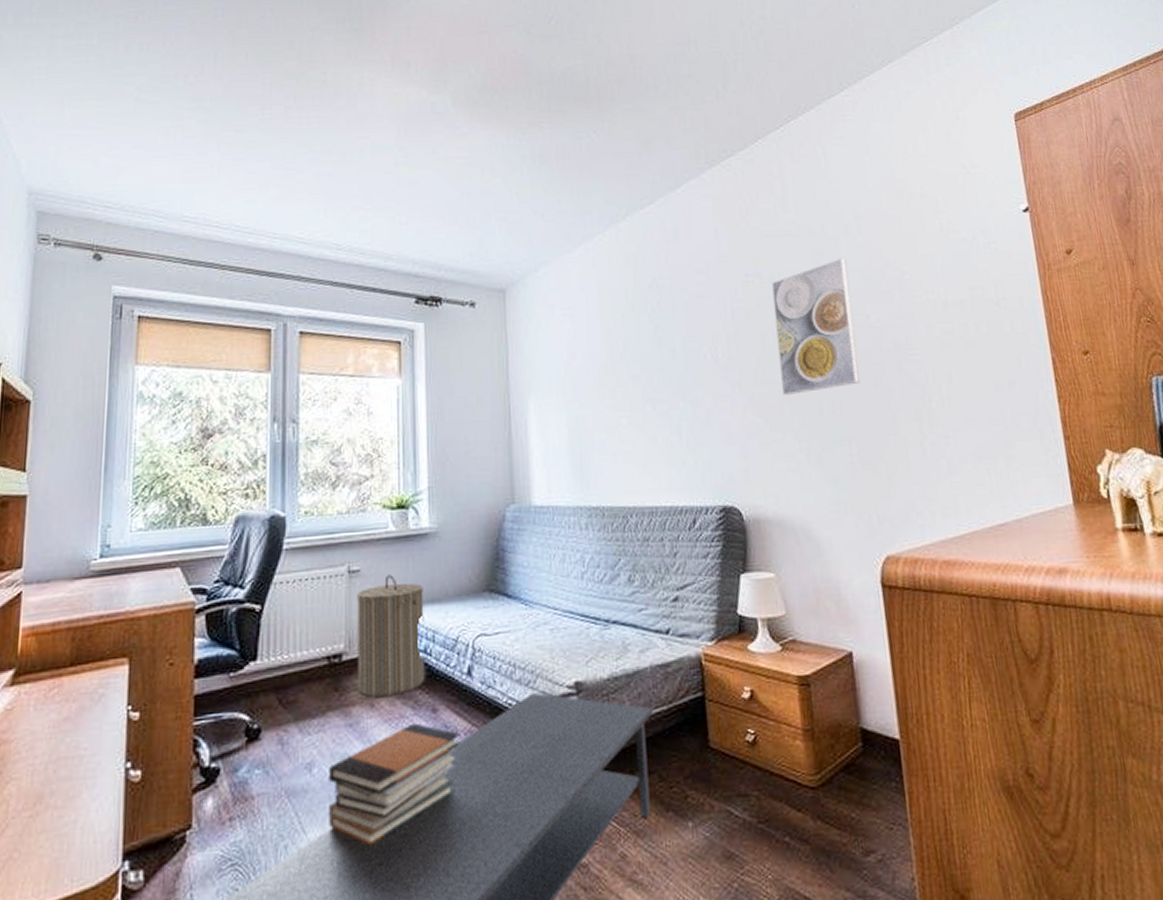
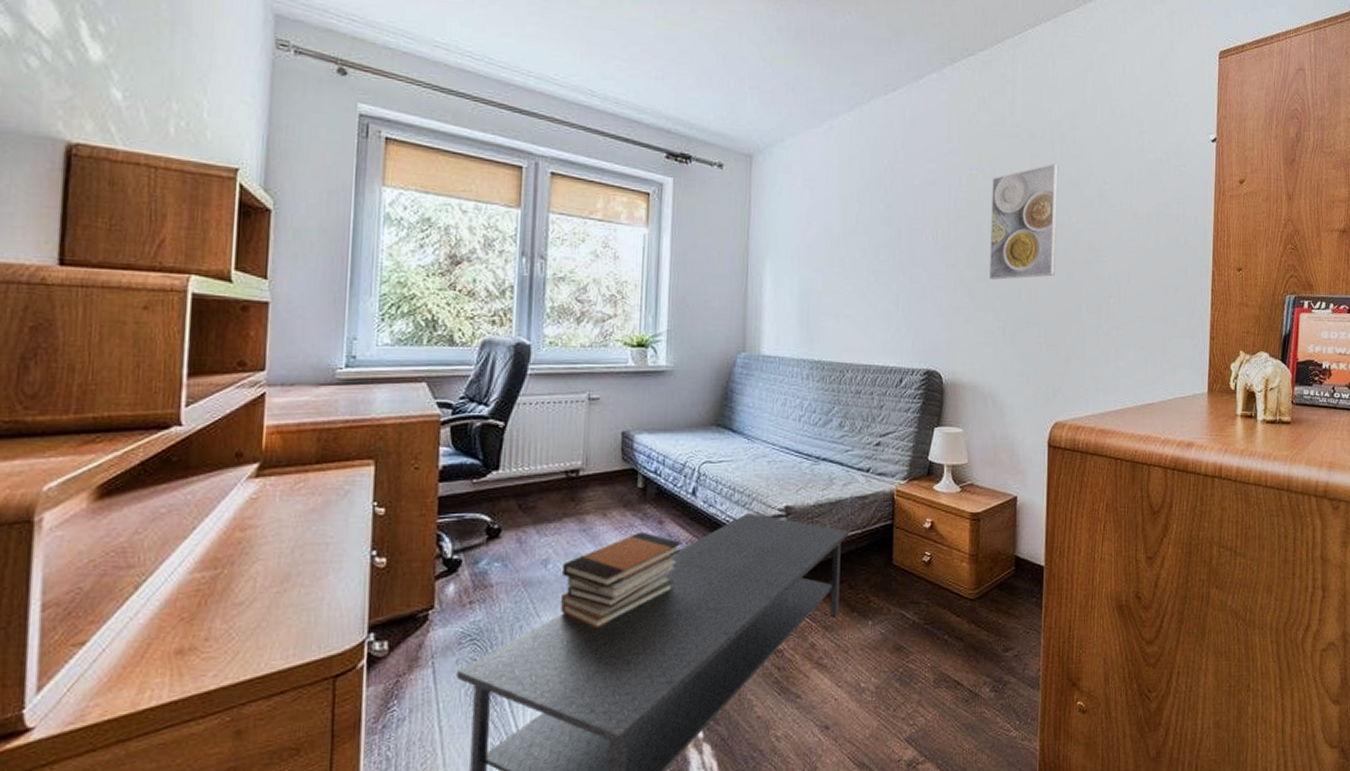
laundry hamper: present [357,575,425,697] -> none [592,405,657,508]

